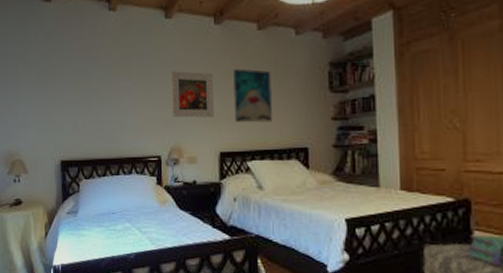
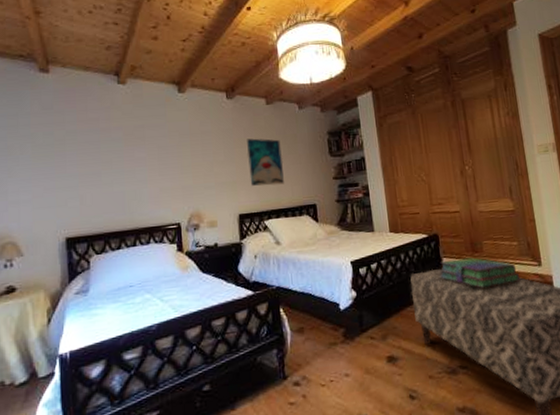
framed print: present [170,71,214,118] -> none [186,141,231,185]

